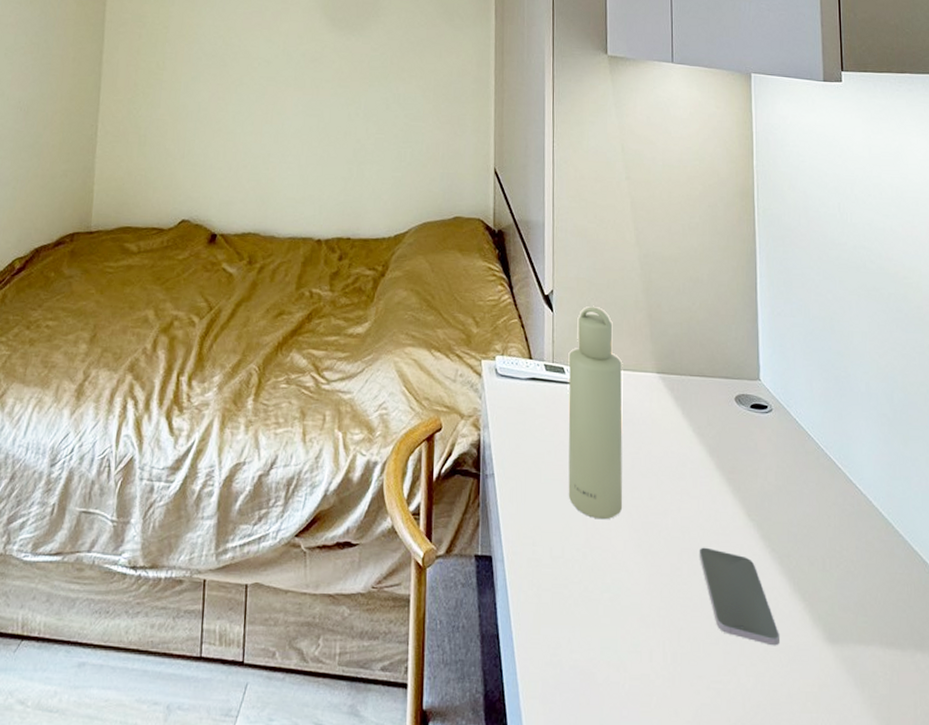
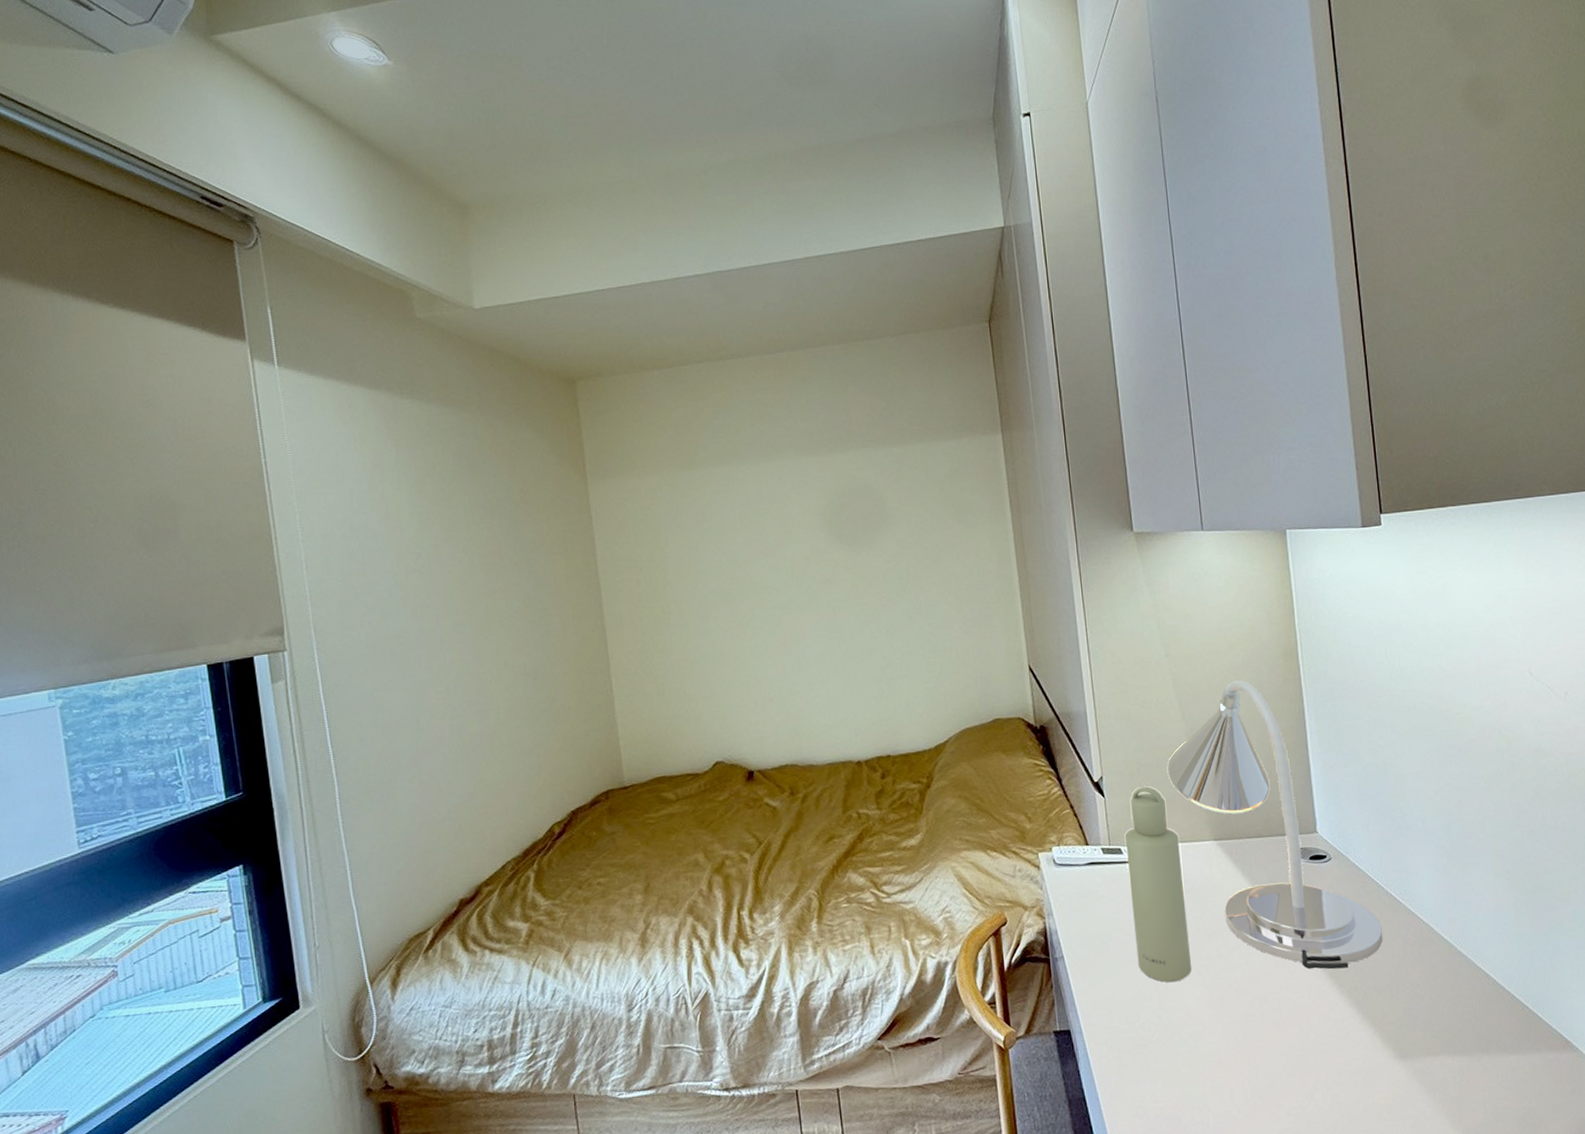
table lamp: none [618,213,818,531] -> present [1167,680,1382,970]
smartphone: present [699,547,779,646] -> none [1269,992,1353,1070]

